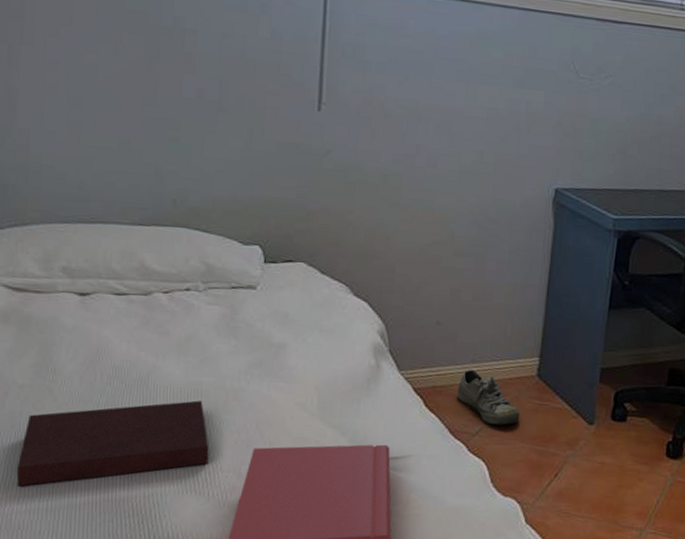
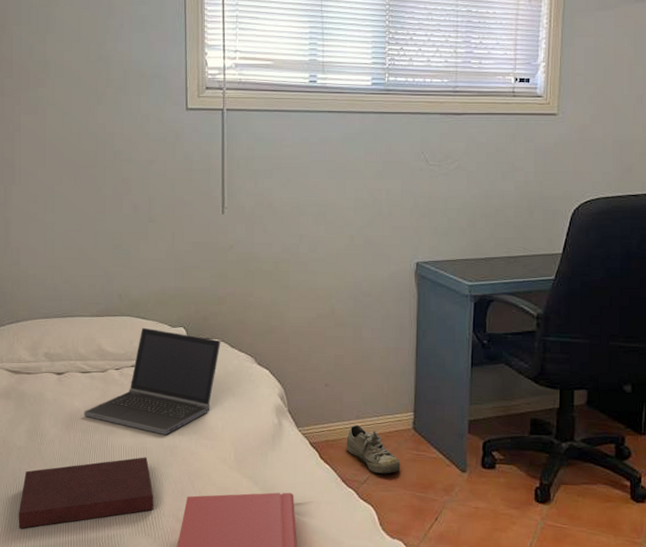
laptop computer: none [116,242,308,376] -> present [84,327,221,436]

